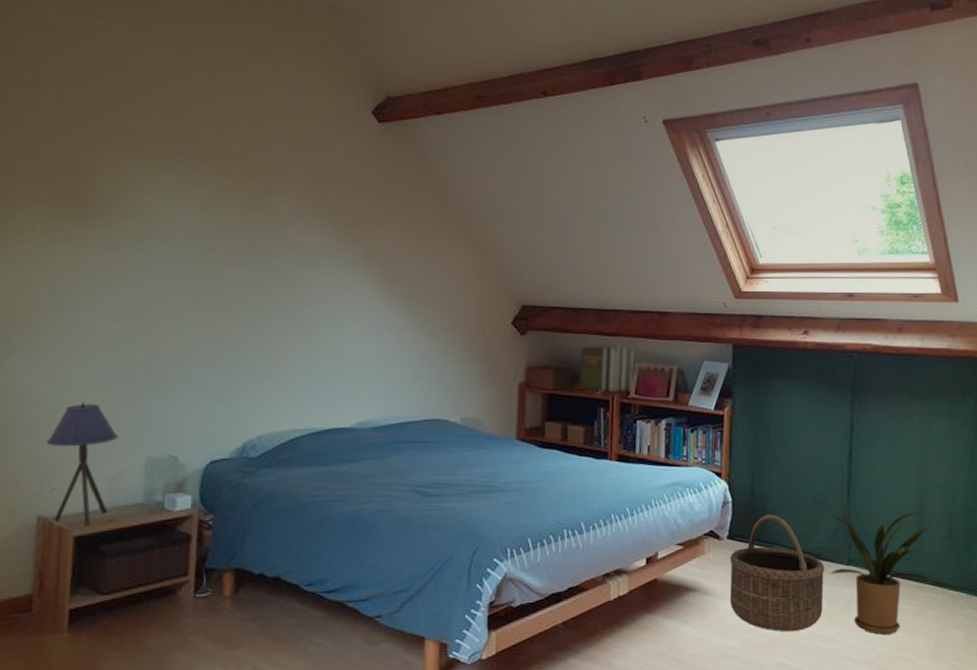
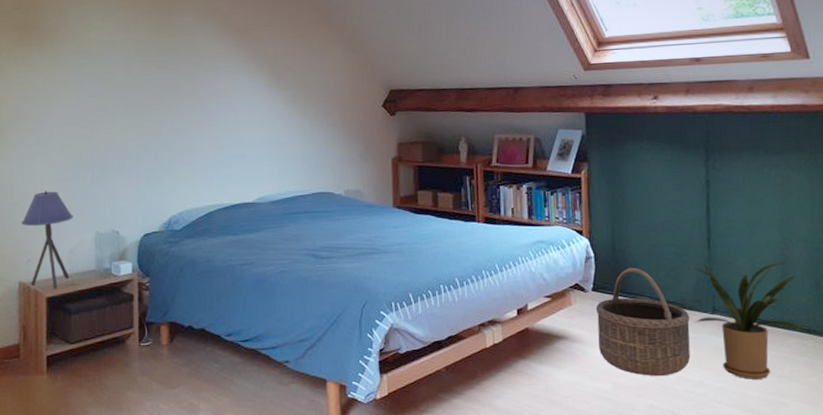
books: present [579,343,635,393] -> none [444,119,495,162]

